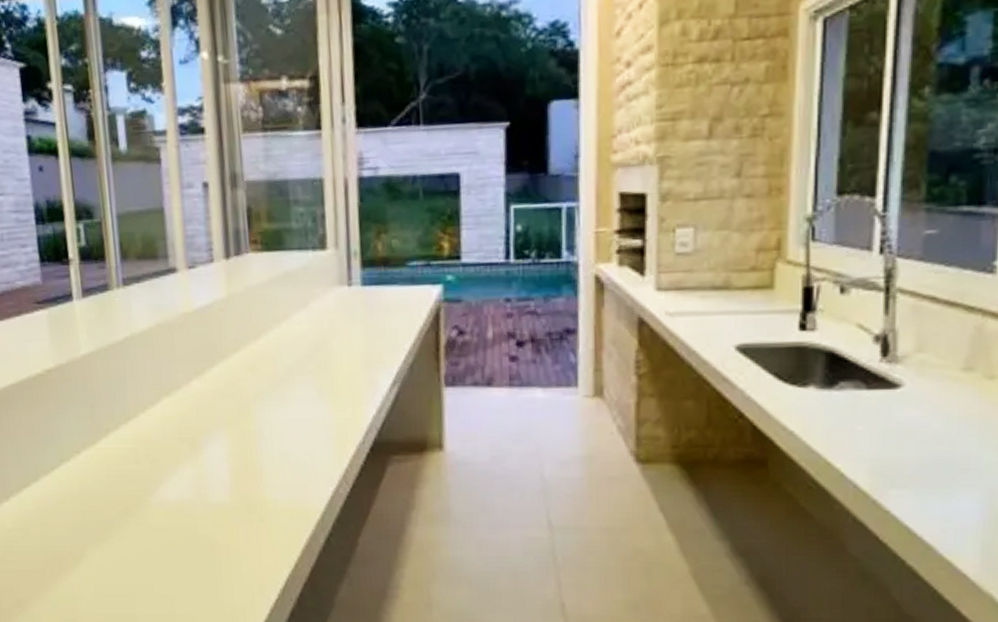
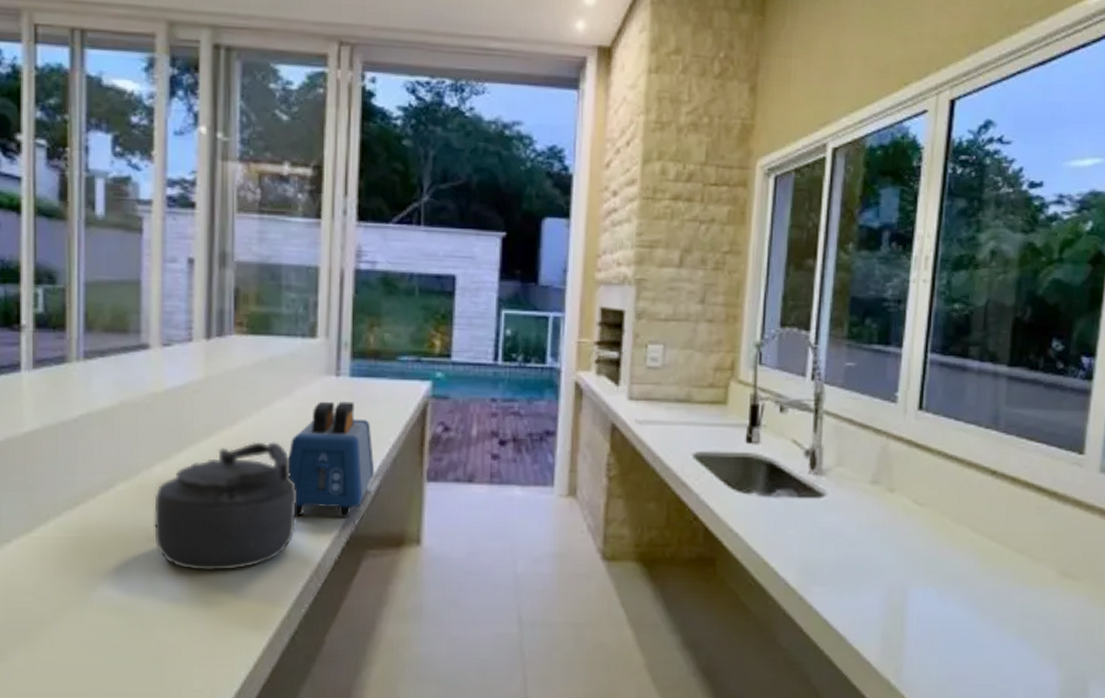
kettle: none [194,353,322,477] -> present [154,441,296,571]
toaster: none [309,310,393,425] -> present [287,401,375,518]

